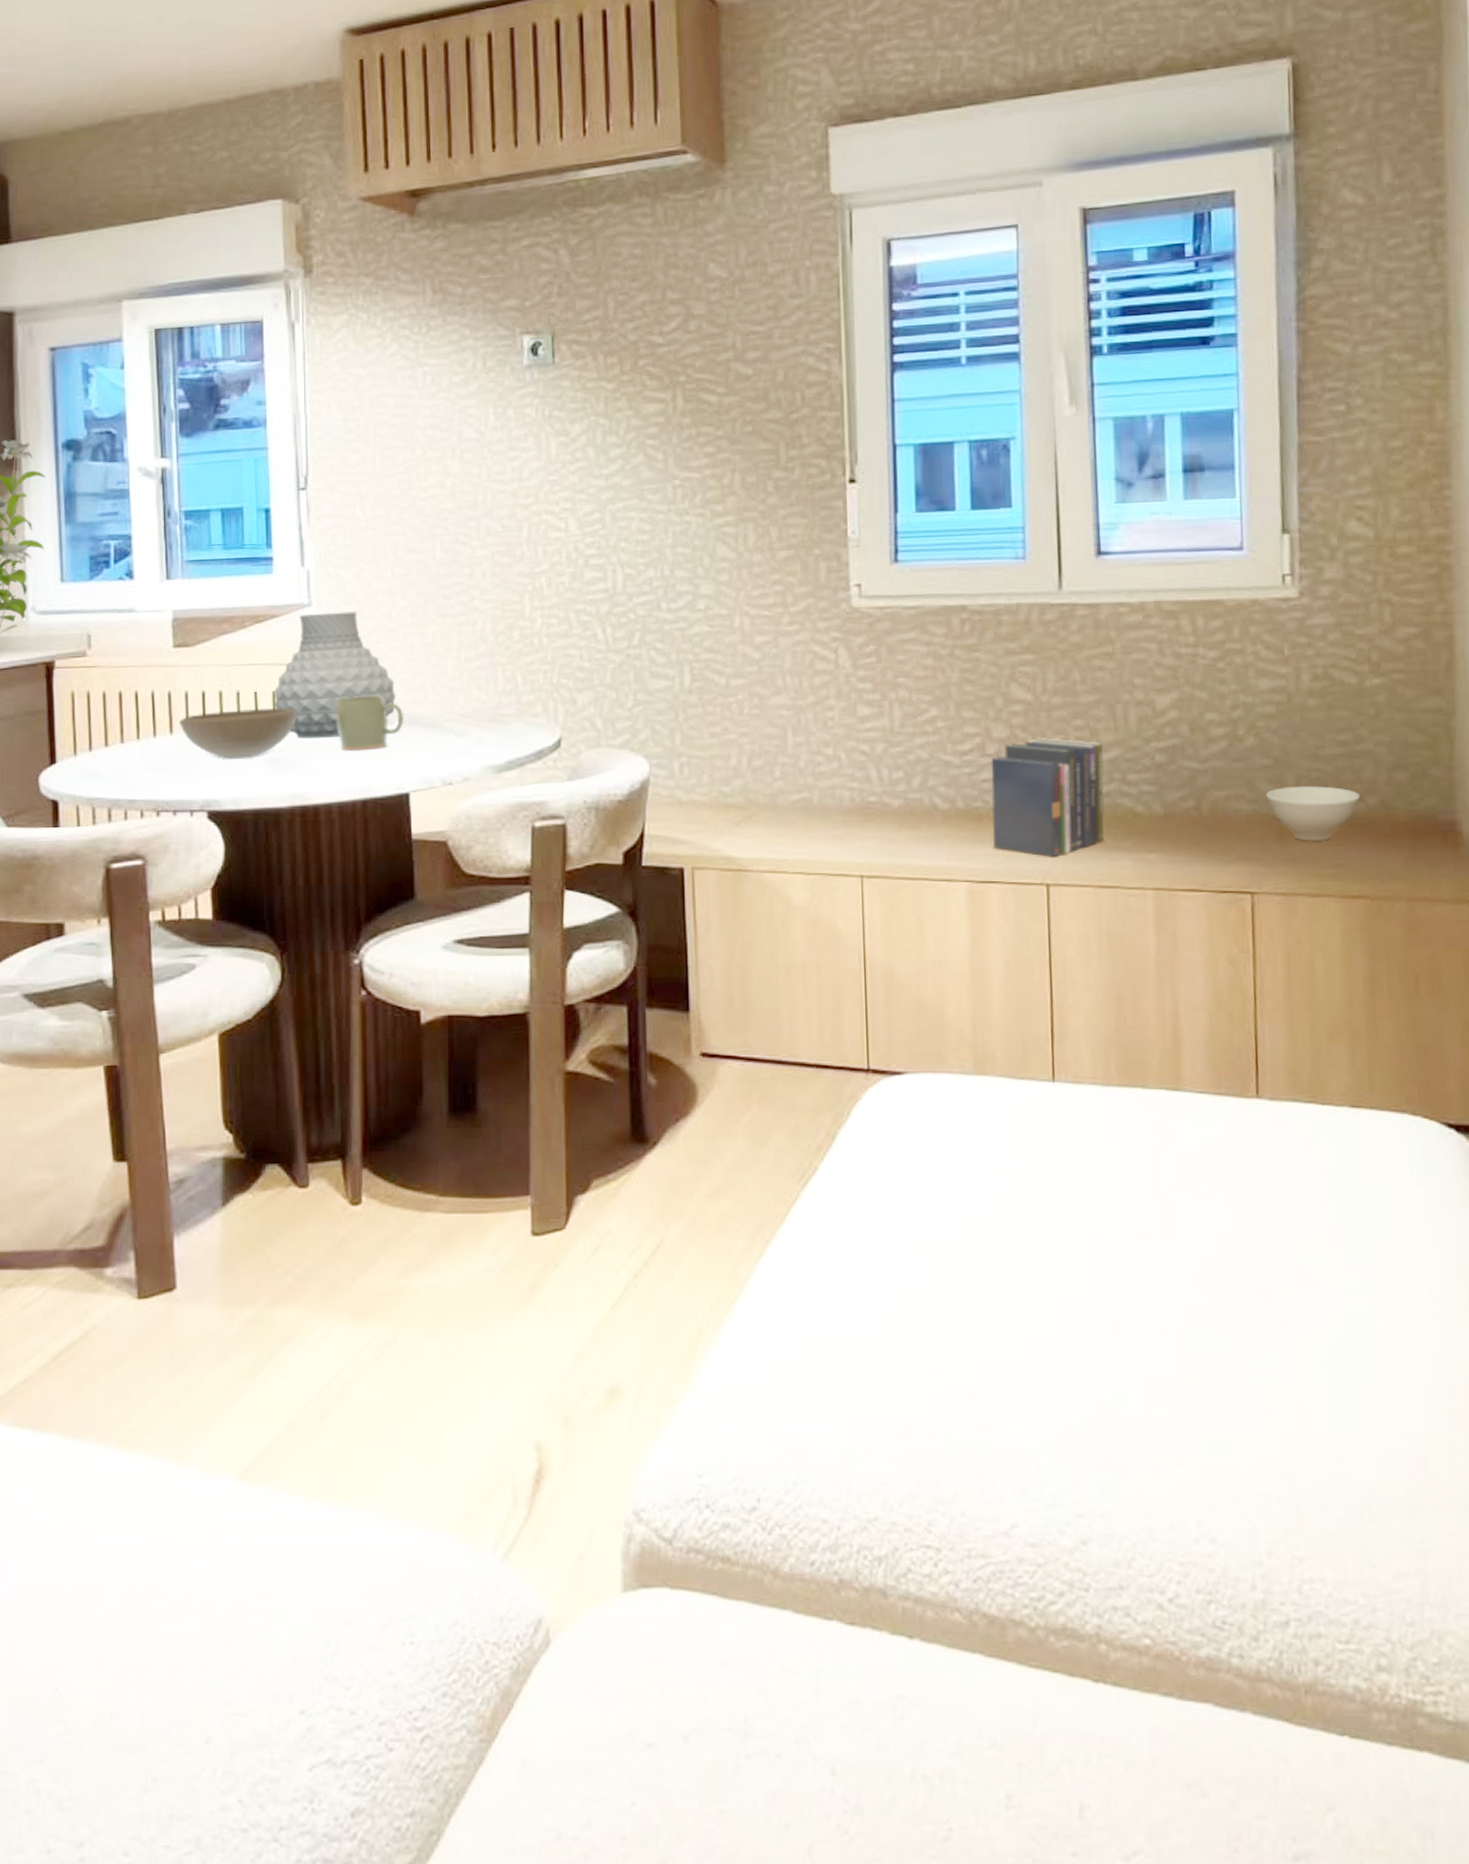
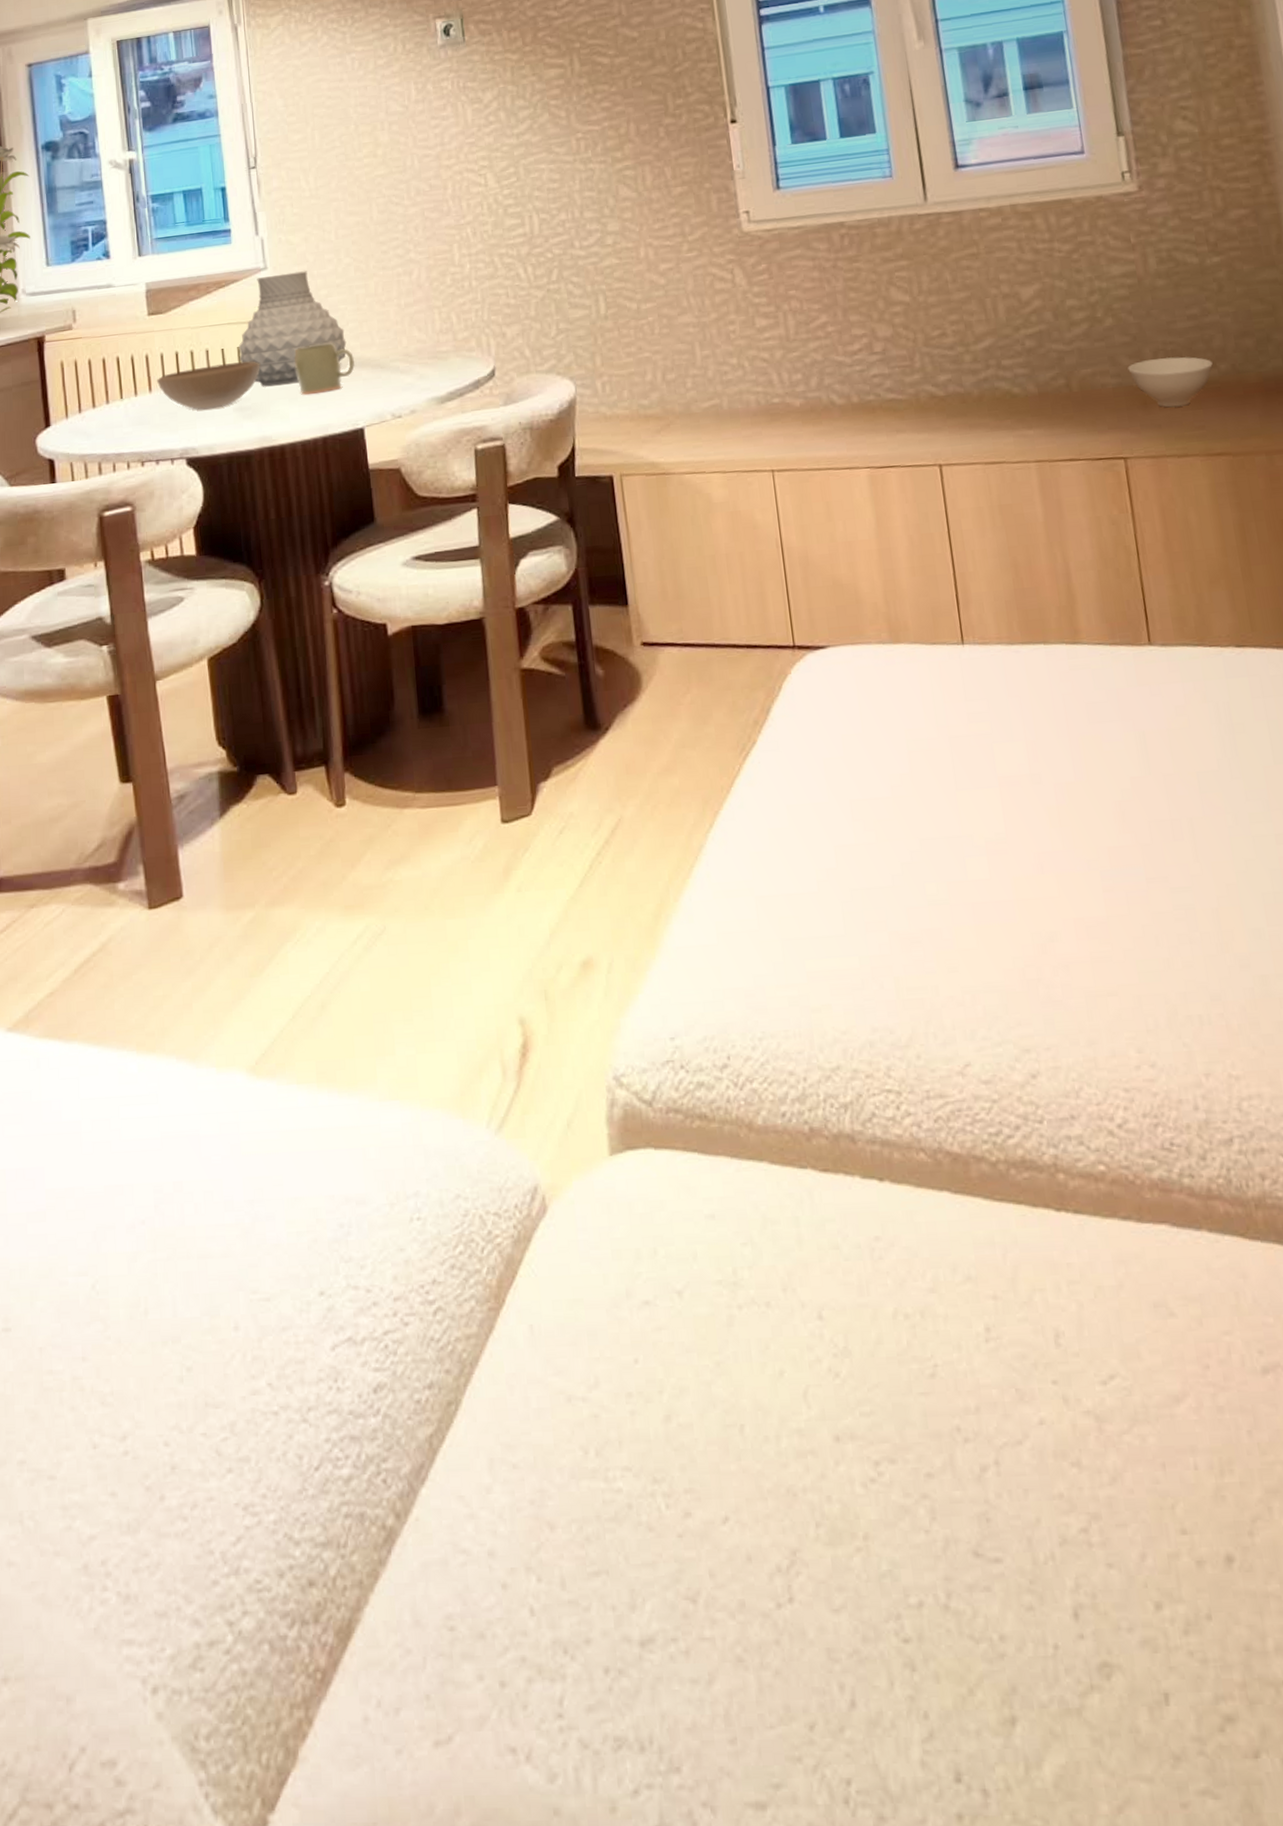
books: present [991,738,1104,857] -> none [879,333,987,440]

